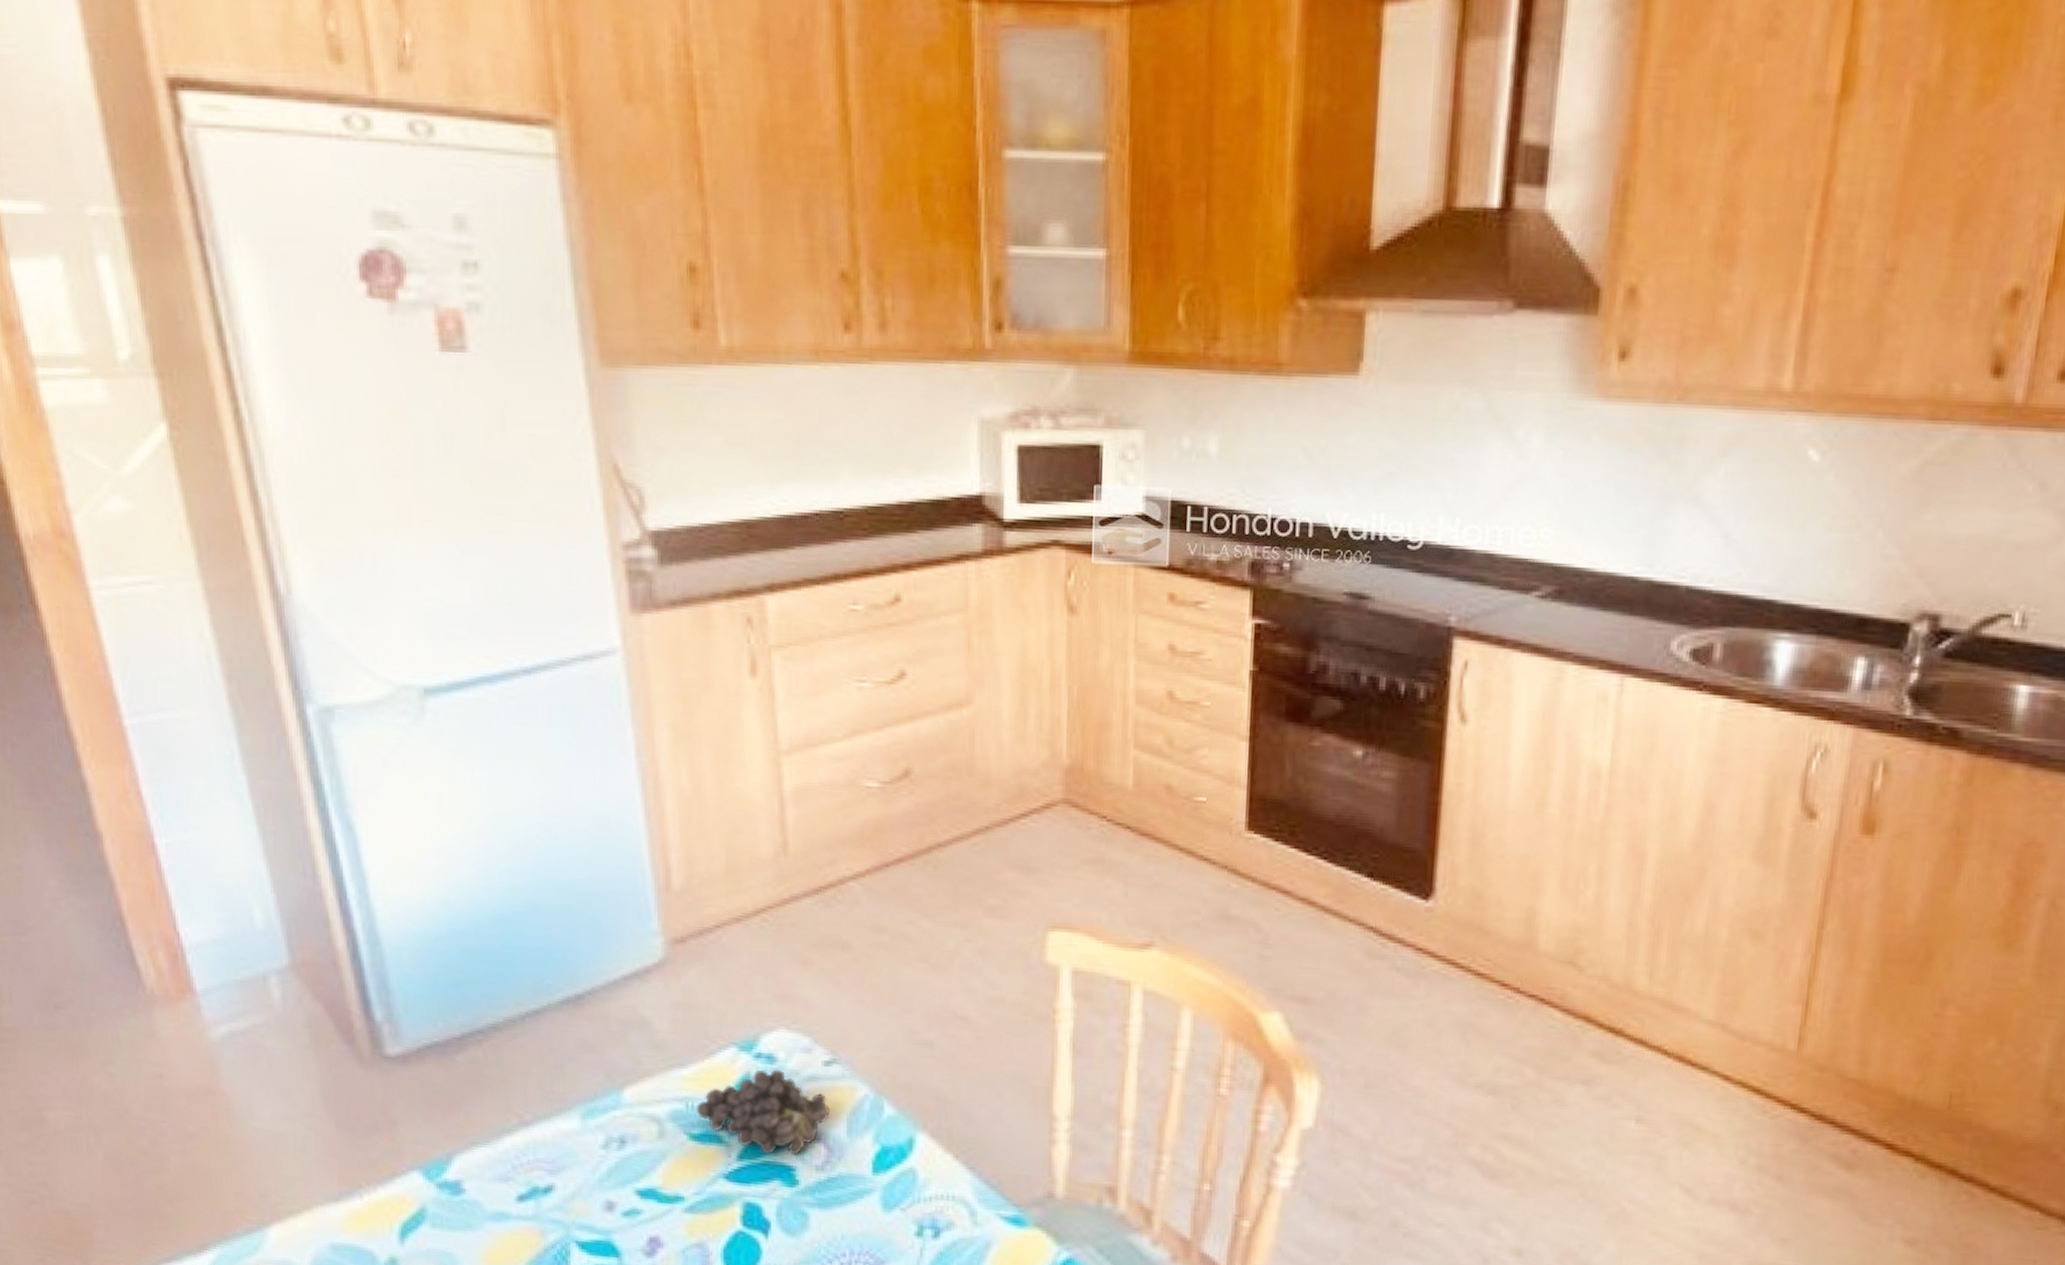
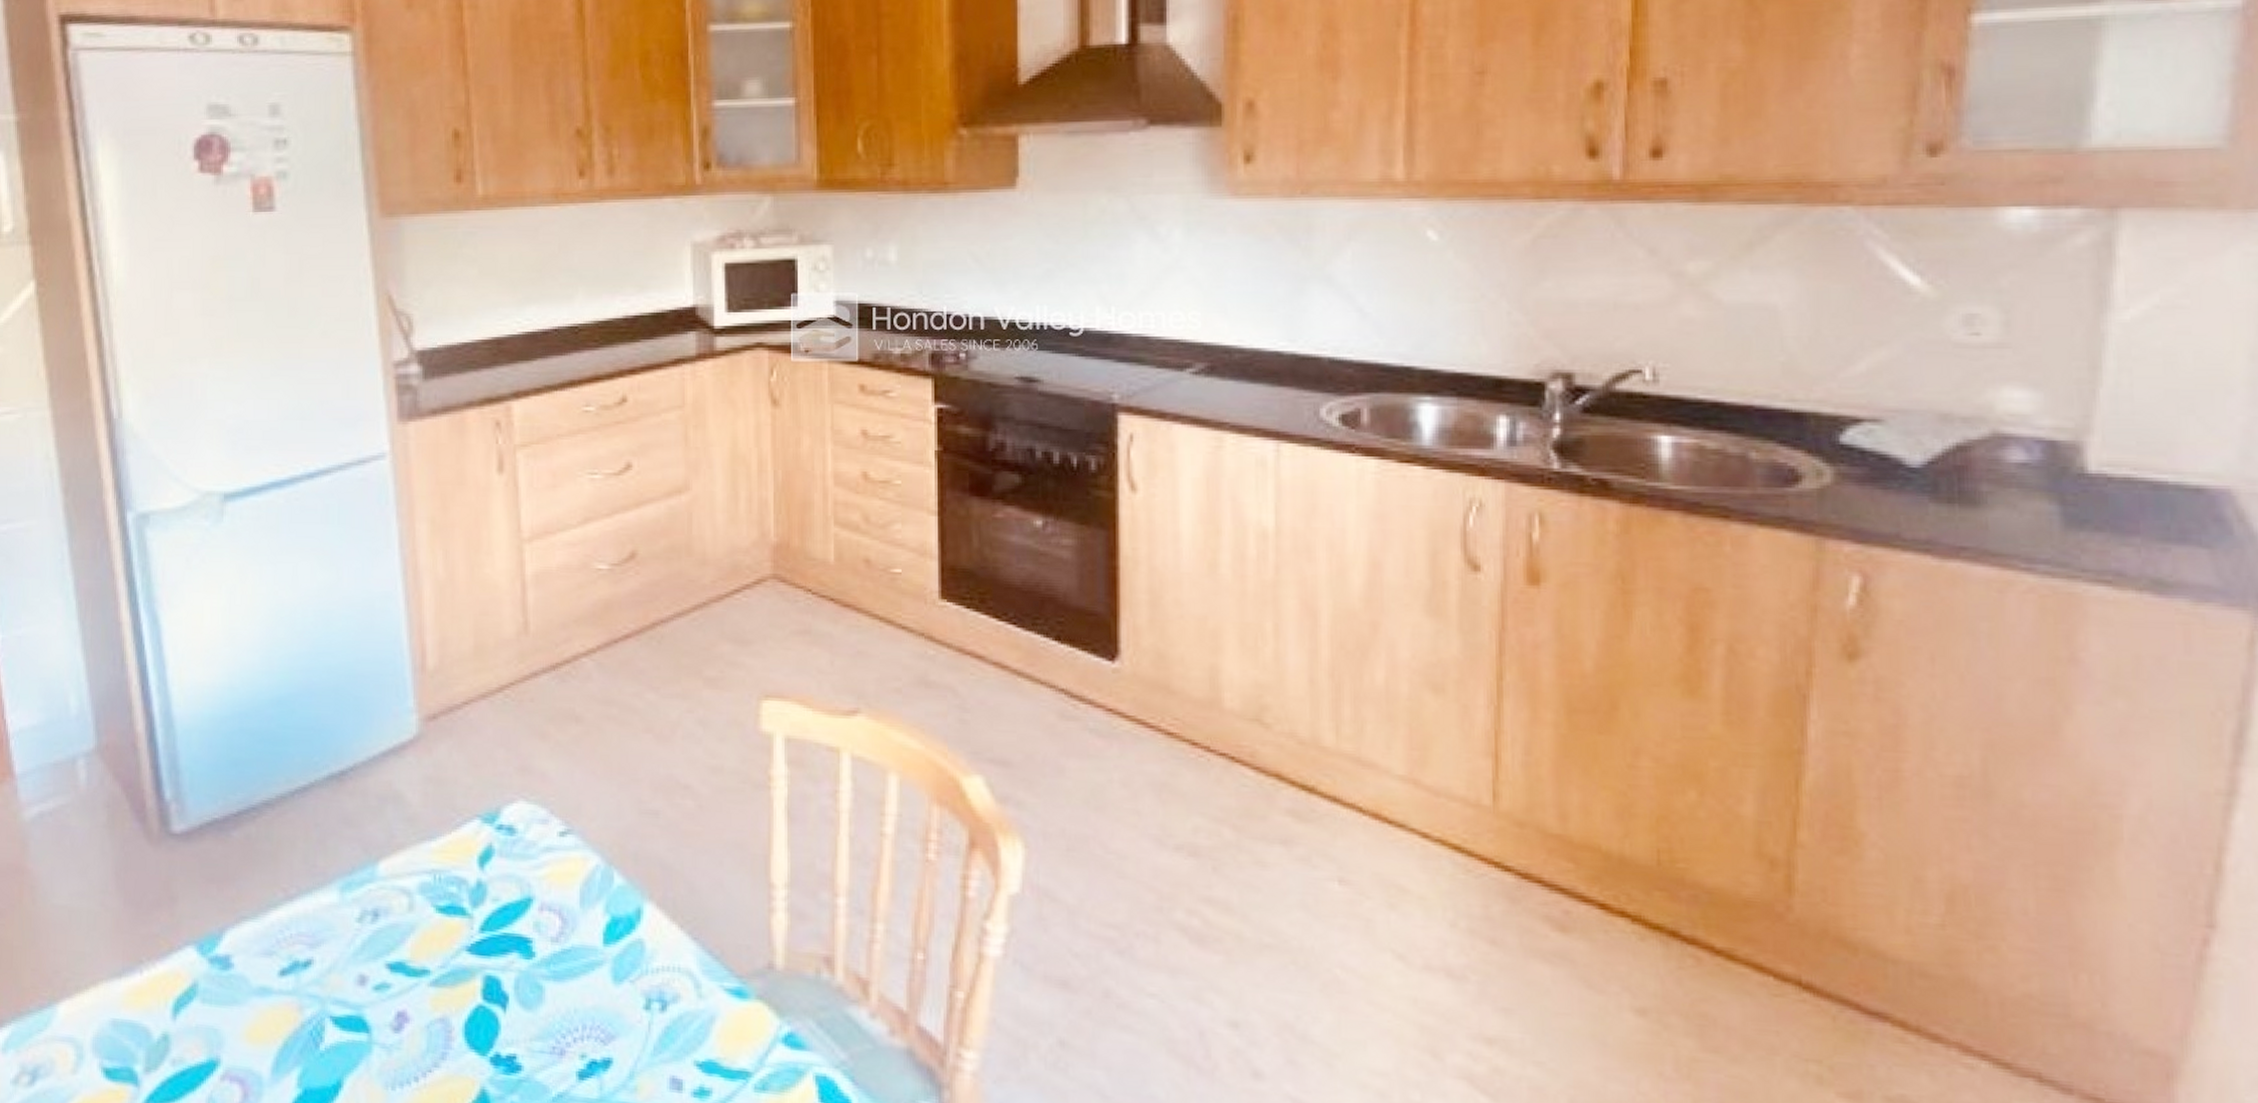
fruit: present [697,1069,830,1155] -> none [444,840,564,927]

